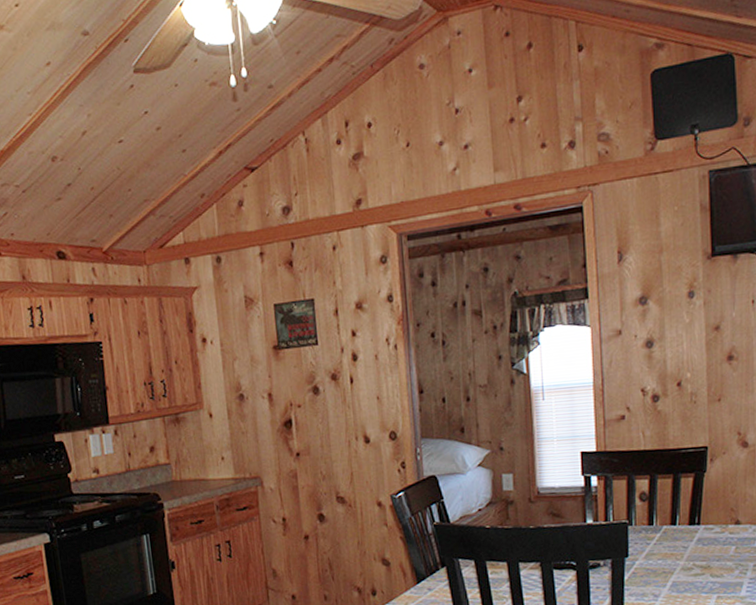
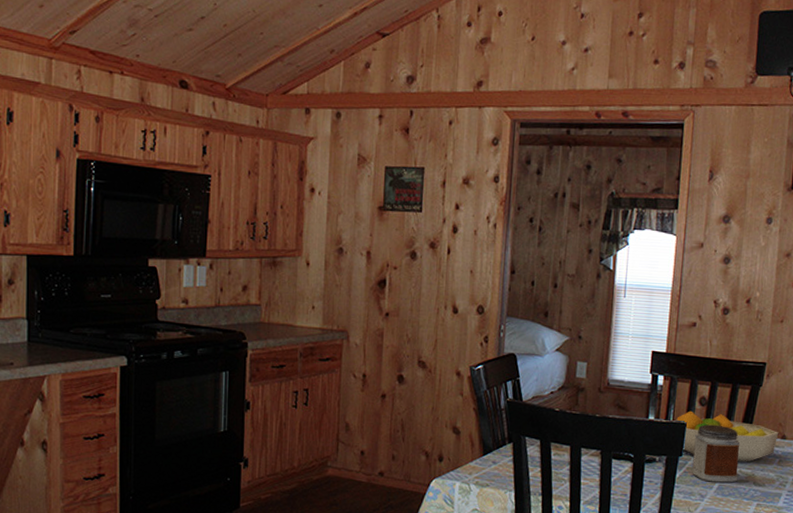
fruit bowl: none [616,506,732,555] -> present [675,410,779,462]
jar: none [638,519,693,580] -> present [692,424,741,483]

